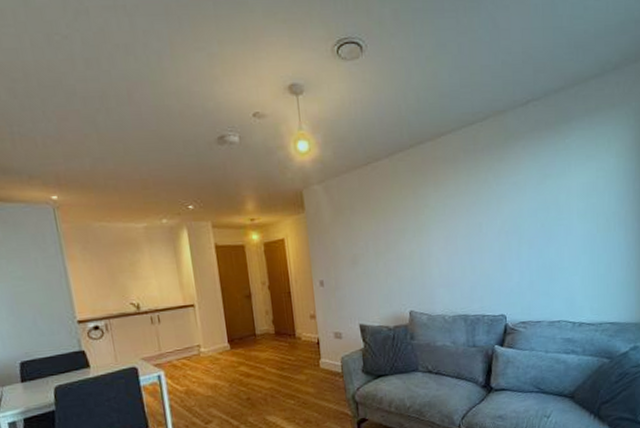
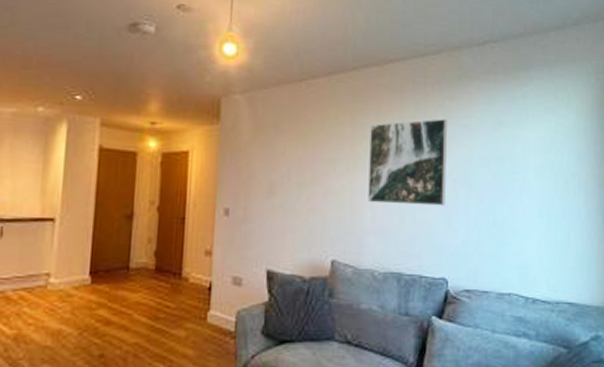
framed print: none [430,180,500,262] -> present [368,119,447,206]

